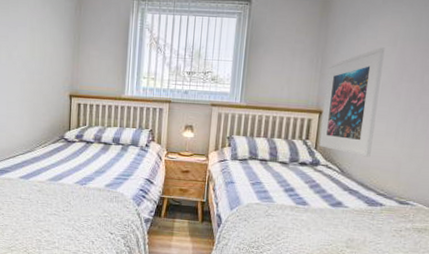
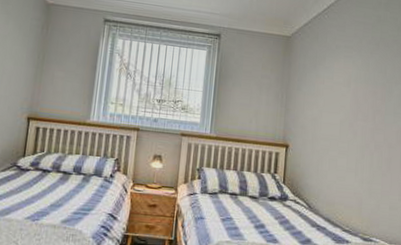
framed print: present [319,47,385,157] -> none [287,87,341,193]

